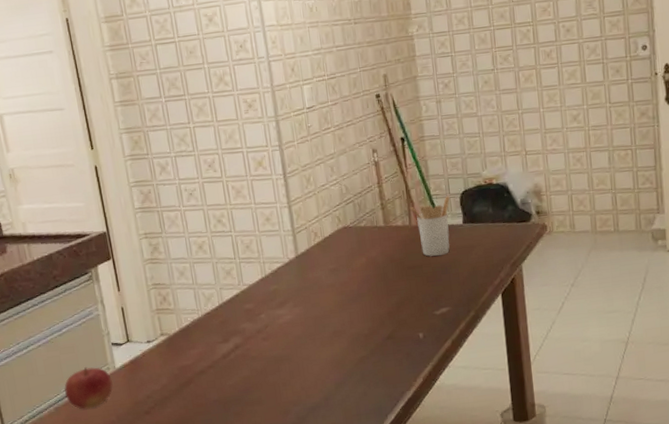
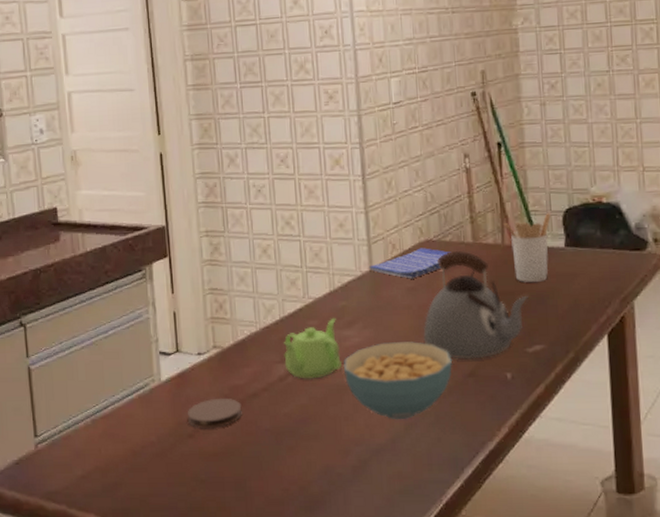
fruit: present [64,367,113,409] -> none [104,376,157,425]
coaster: none [142,377,192,406] -> present [187,398,242,428]
teapot: none [224,300,278,355] -> present [283,317,343,379]
cereal bowl: none [278,314,373,381] -> present [343,342,452,420]
dish towel: none [294,233,366,262] -> present [368,248,451,279]
kettle: none [345,233,434,326] -> present [423,250,528,360]

